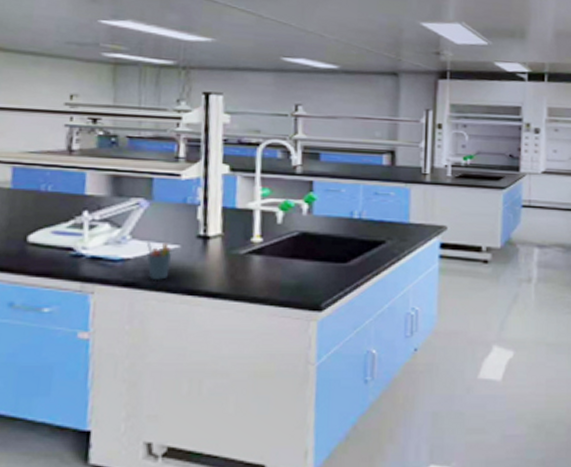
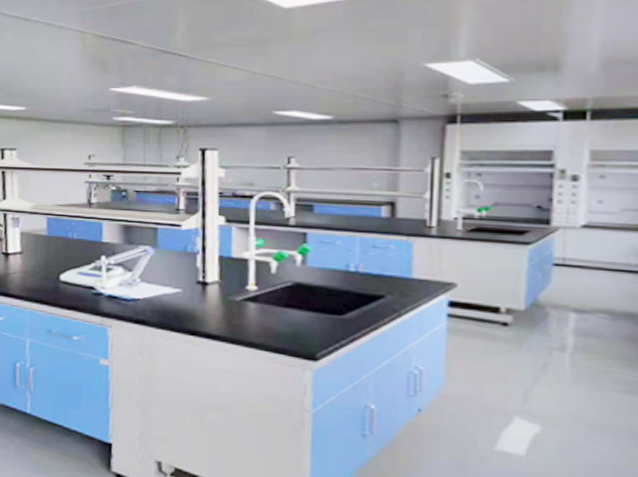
pen holder: present [146,241,172,280] -> none [153,284,175,320]

